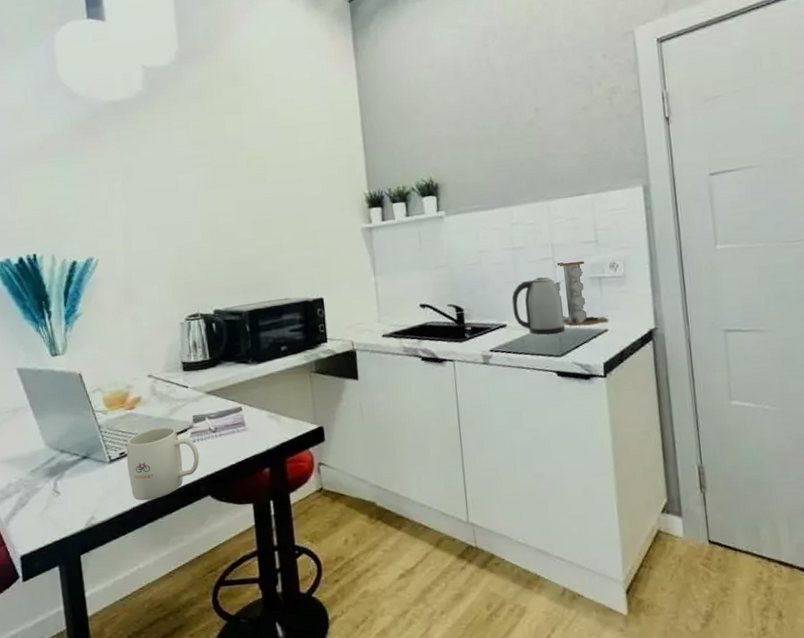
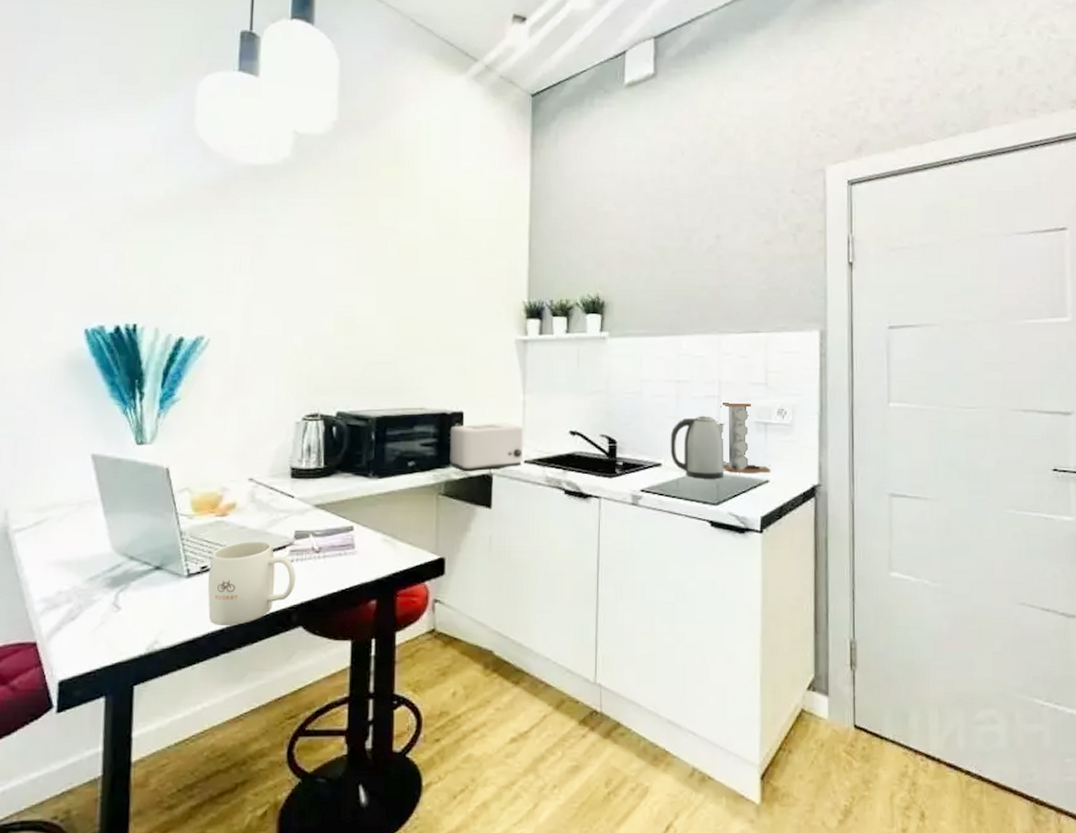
toaster: none [314,303,381,351] -> present [450,423,524,472]

